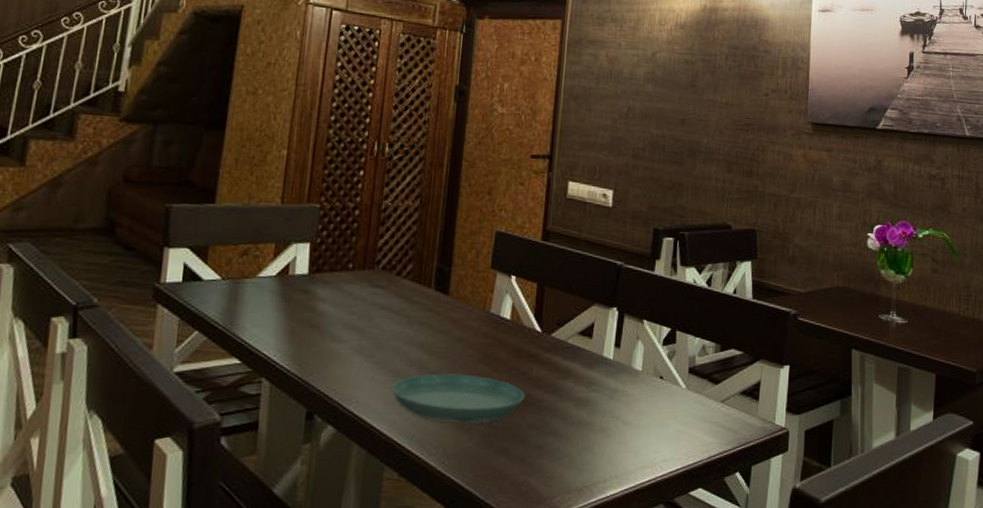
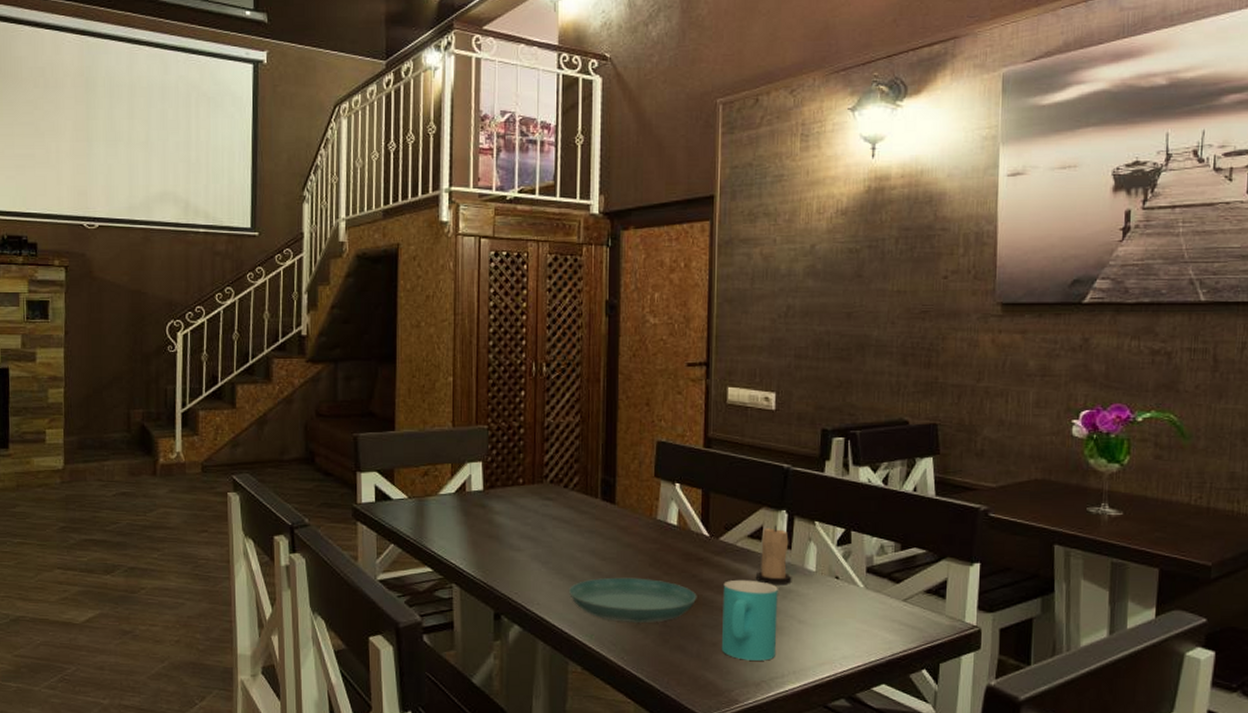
cup: none [545,378,605,465] -> present [721,579,778,661]
candle: none [584,322,619,384] -> present [755,525,792,584]

